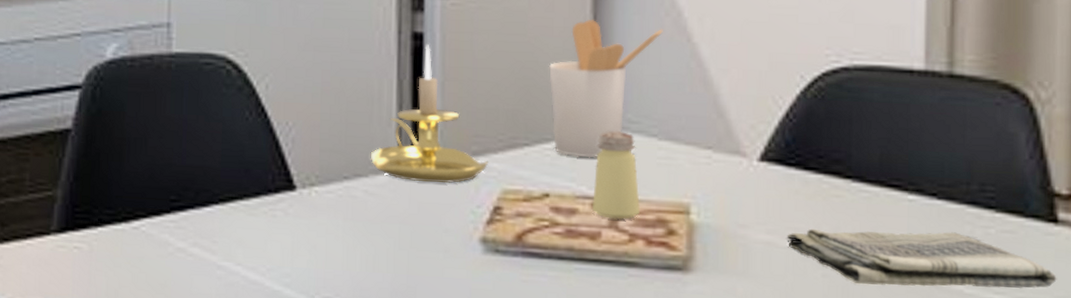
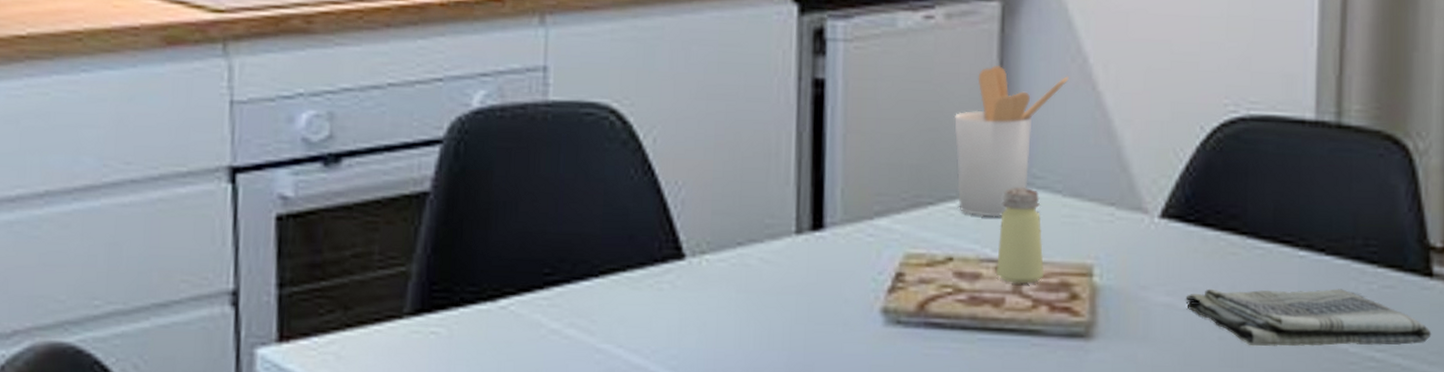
candle holder: present [370,44,489,183] -> none [766,92,892,248]

